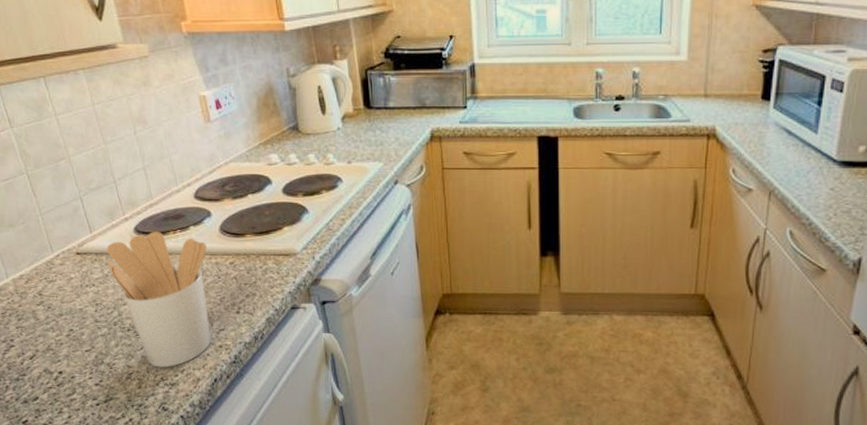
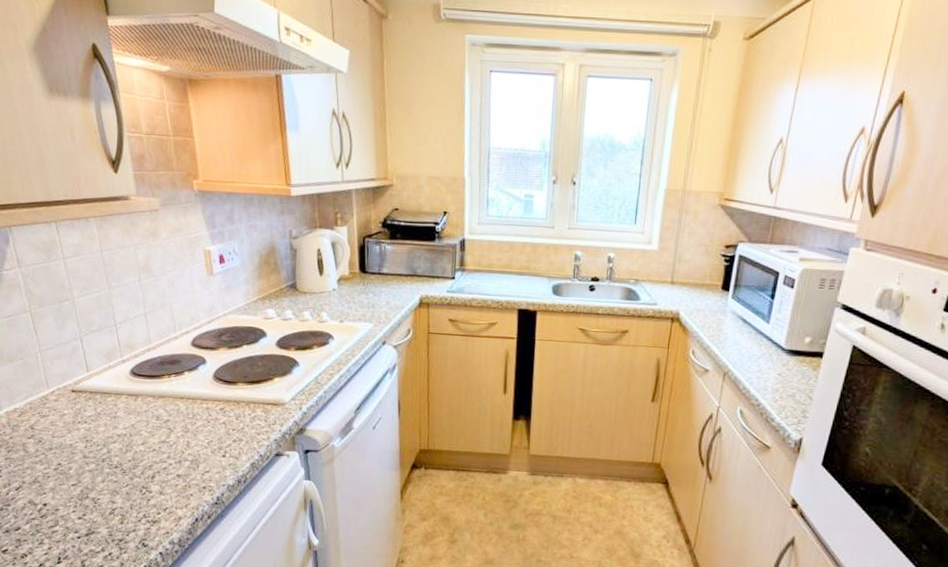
utensil holder: present [106,231,211,368] -> none [101,374,199,505]

